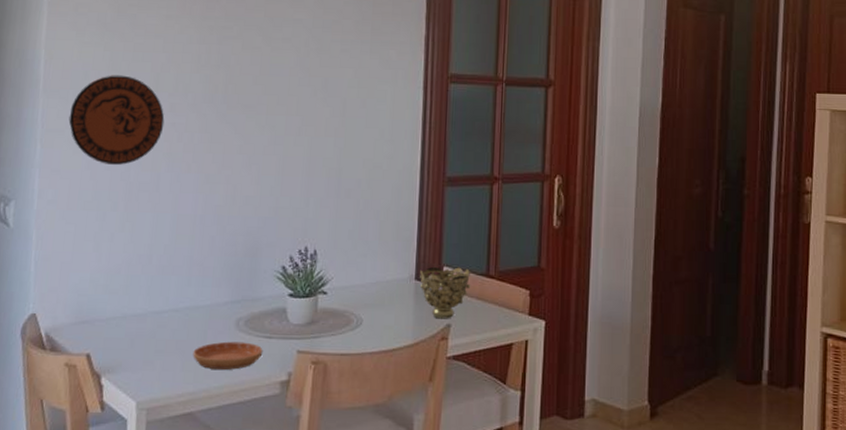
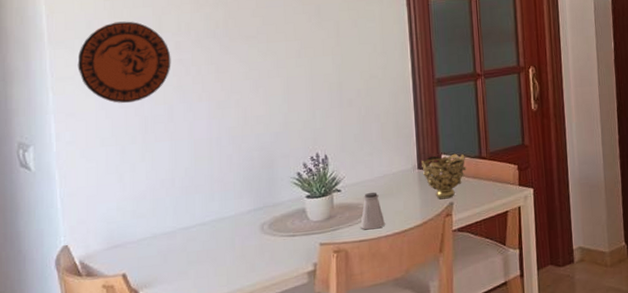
saucer: present [193,341,263,370] -> none [224,242,289,271]
saltshaker: none [344,299,372,343] -> present [360,192,385,230]

